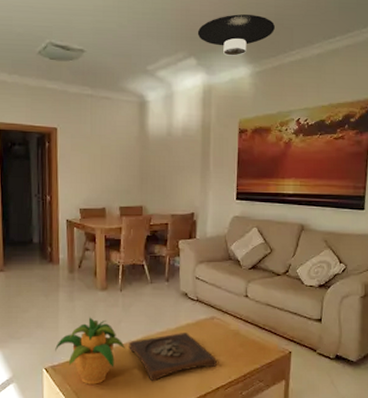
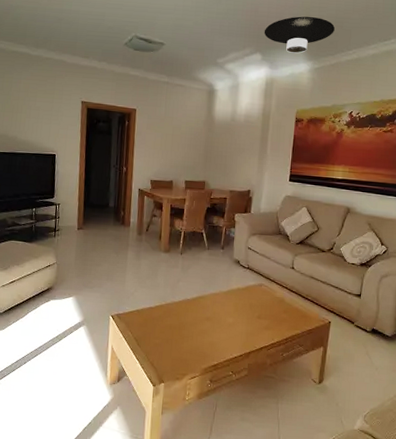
potted plant: present [55,317,126,385] -> none [121,274,183,334]
wooden tray: present [129,333,217,382] -> none [185,295,262,337]

